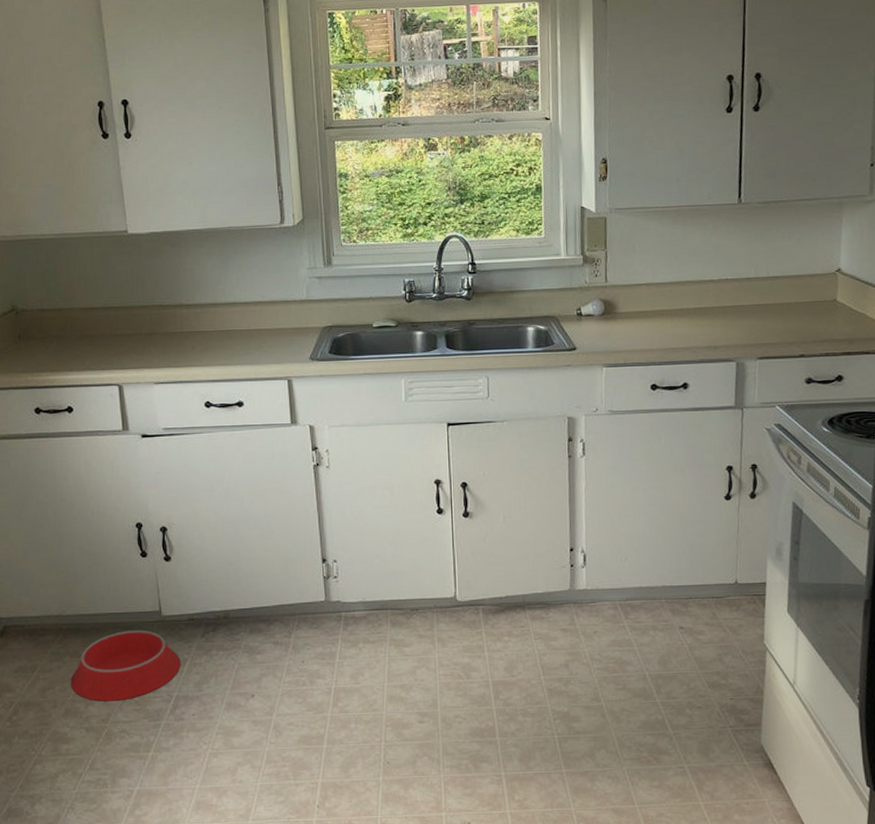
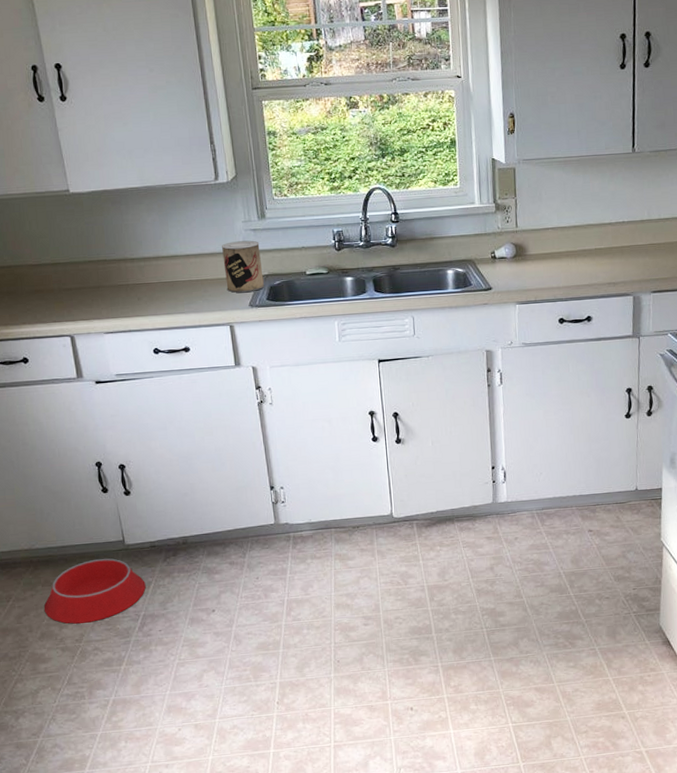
tin can: none [283,288,328,345] -> present [221,240,265,293]

